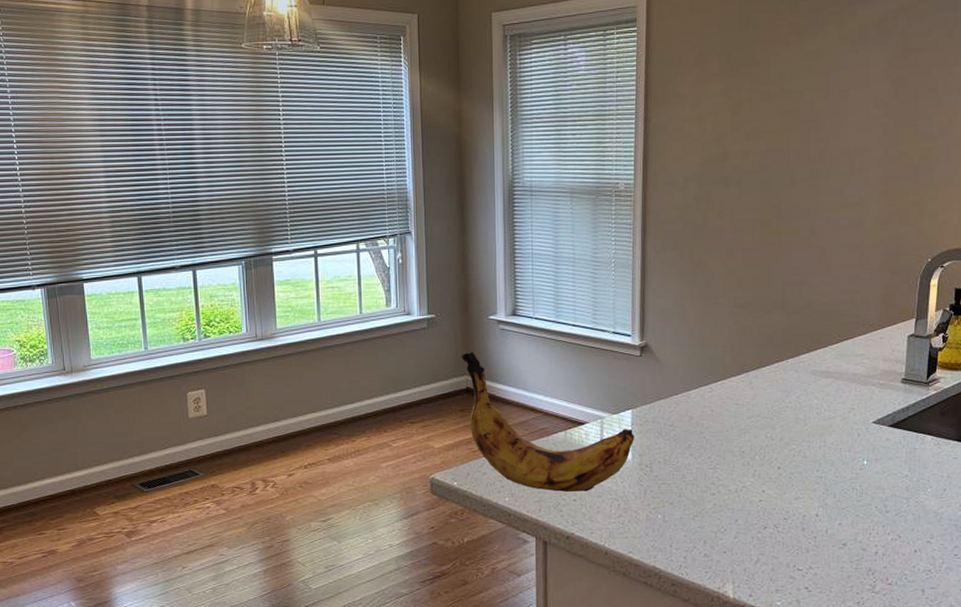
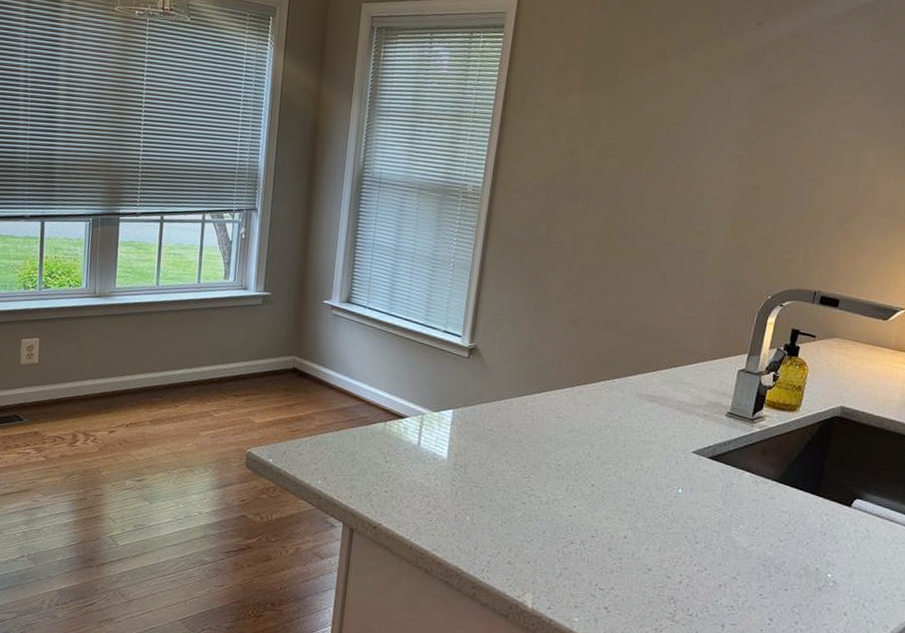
banana: present [461,351,634,492] -> none [291,333,453,485]

